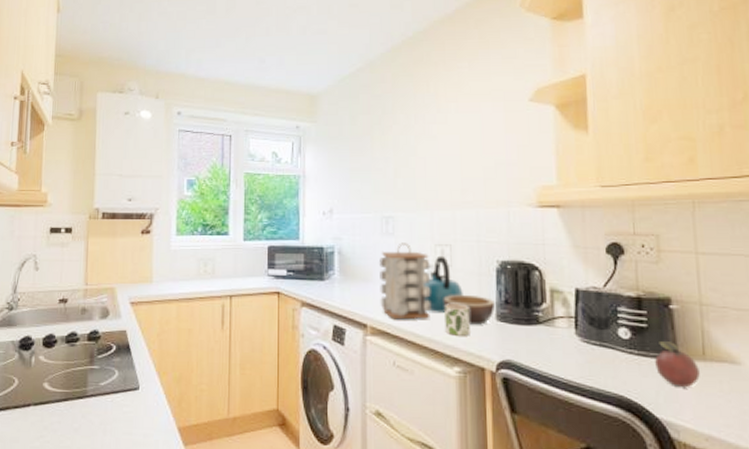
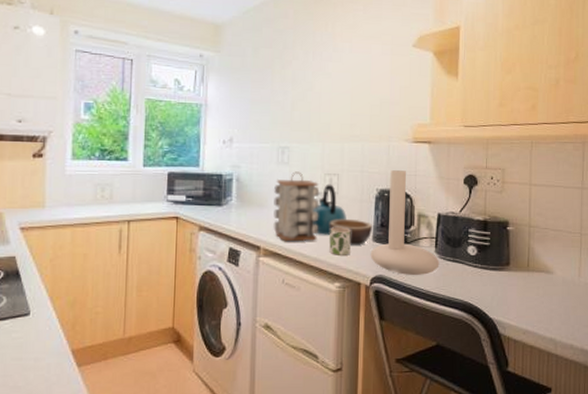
paper towel holder: none [494,239,583,361] -> present [370,170,440,275]
fruit: present [654,340,700,387] -> none [492,256,524,292]

